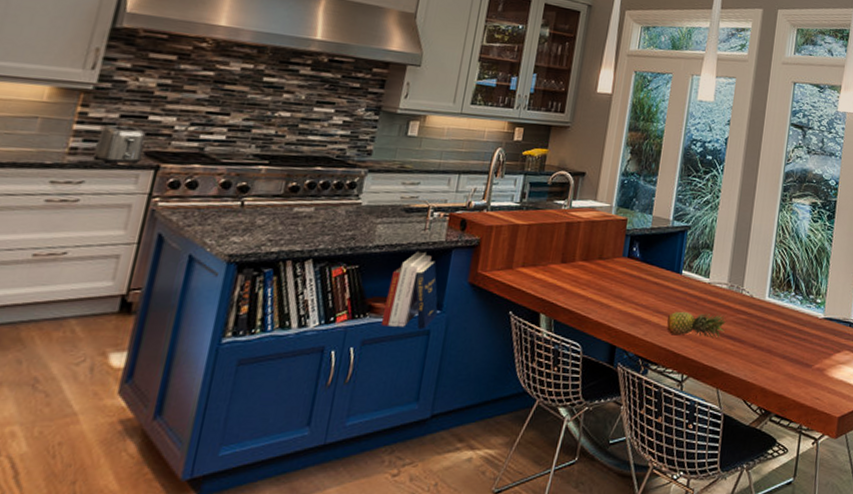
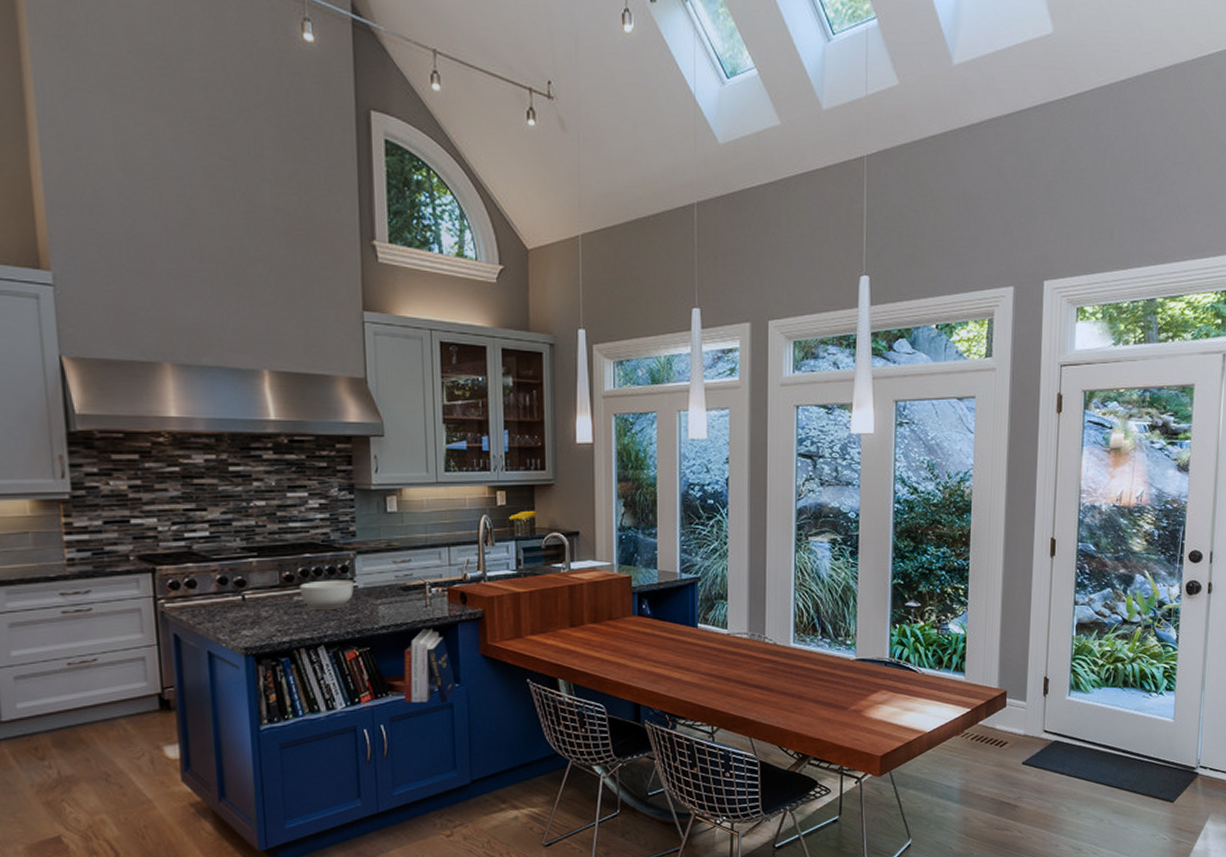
toaster: present [93,125,146,164] -> none [90,531,137,571]
bowl: none [301,194,359,225] -> present [300,580,355,611]
fruit: present [667,311,726,339] -> none [690,664,751,689]

